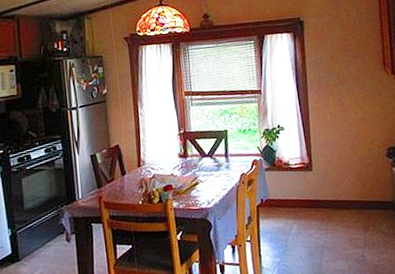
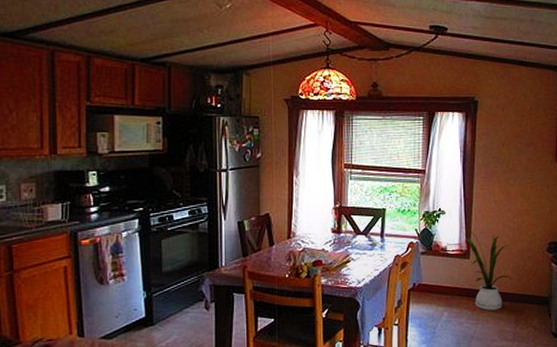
house plant: none [302,141,357,220] -> present [463,227,513,310]

